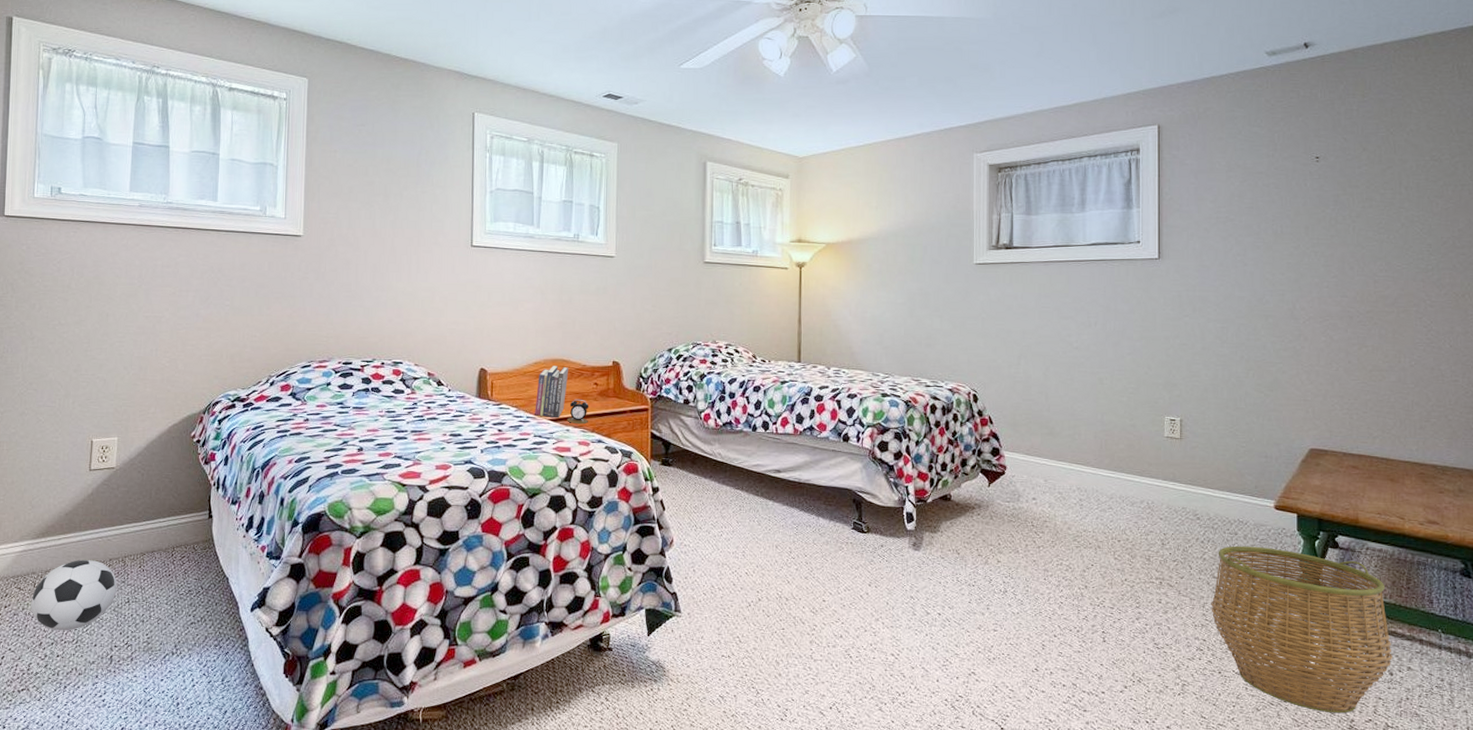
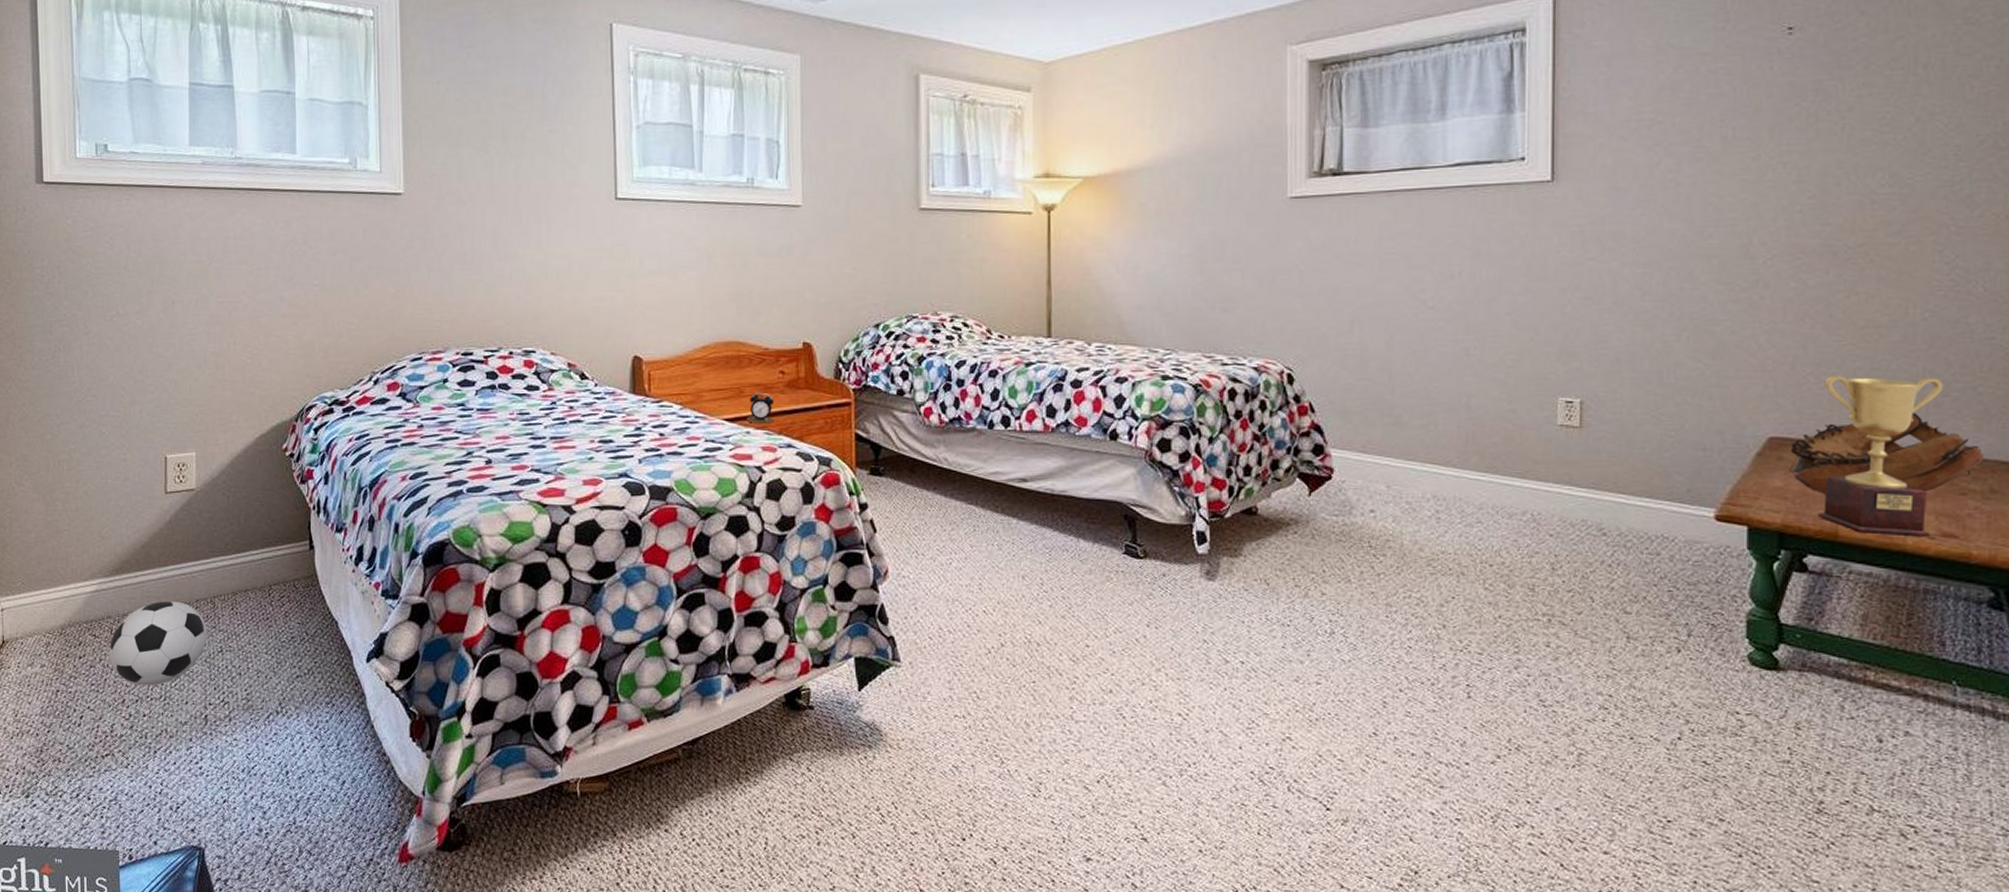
books: present [535,366,569,418] -> none [705,350,747,418]
basket: present [1211,545,1392,714] -> none [1620,570,1883,793]
baseball glove: none [1324,433,1454,491] -> present [1789,412,1985,493]
trophy cup: none [1345,405,1425,523] -> present [1818,375,1943,537]

